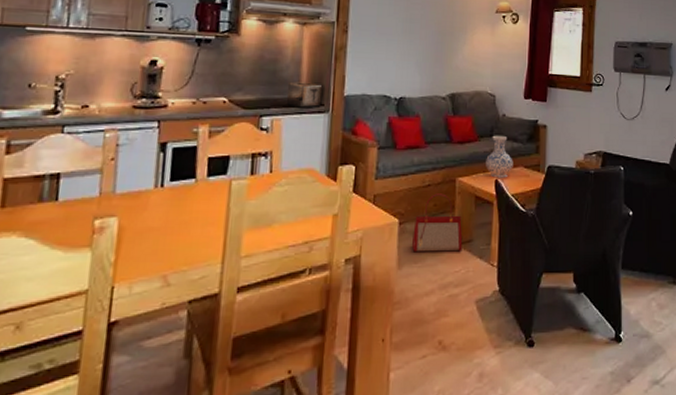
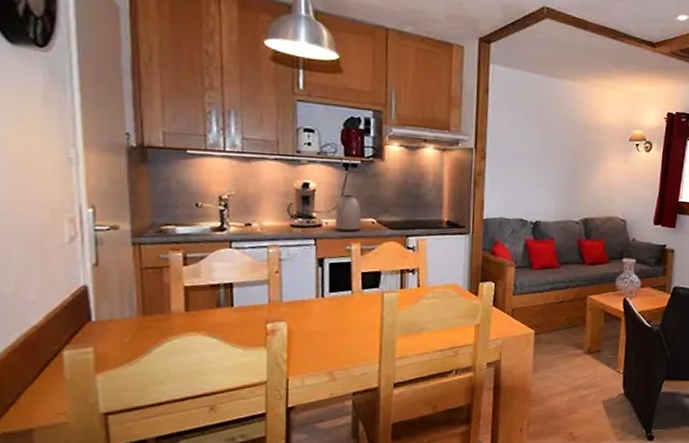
kettle: none [181,71,213,114] -> present [334,194,362,233]
toaster: present [286,81,323,110] -> none [429,205,463,231]
handbag: present [412,193,463,252] -> none [546,309,592,360]

